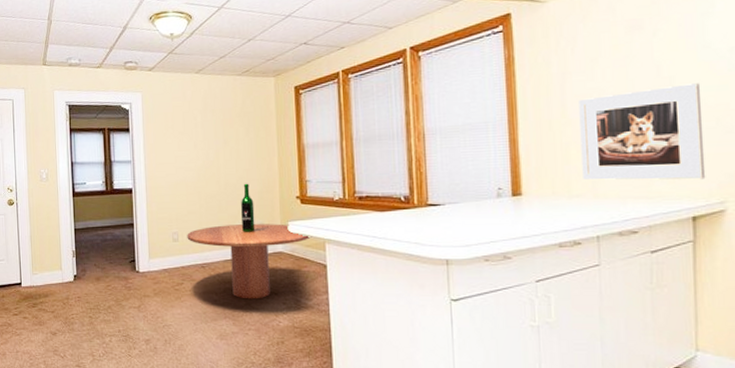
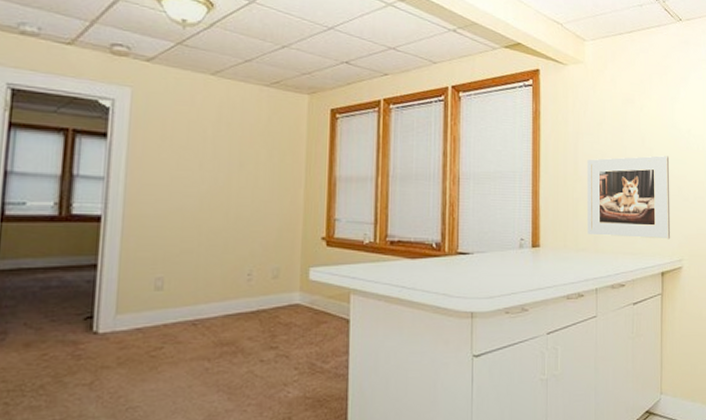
dining table: present [187,183,312,299] -> none [176,218,336,366]

